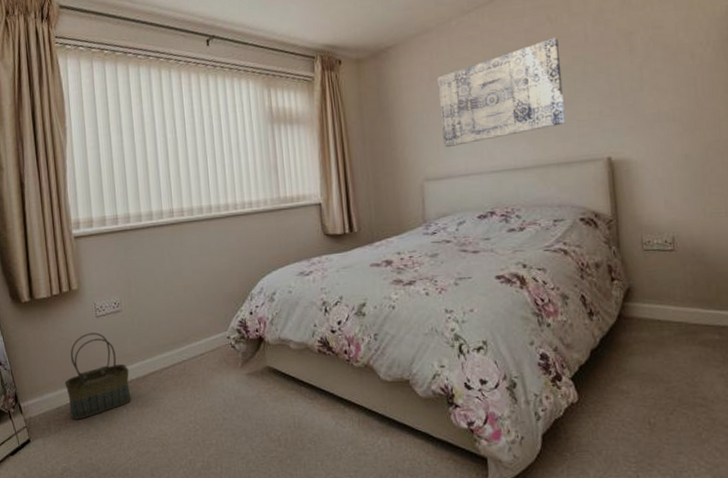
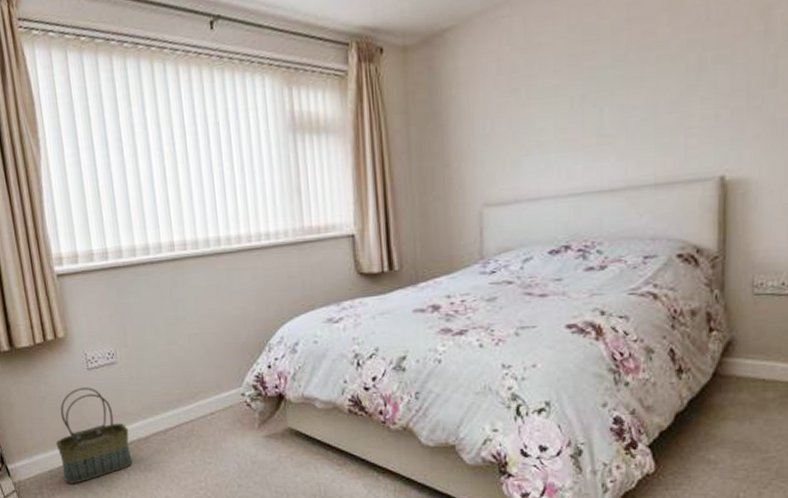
wall art: present [437,37,565,147] -> none [507,13,671,163]

